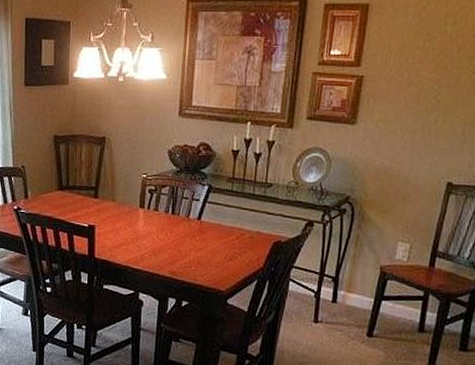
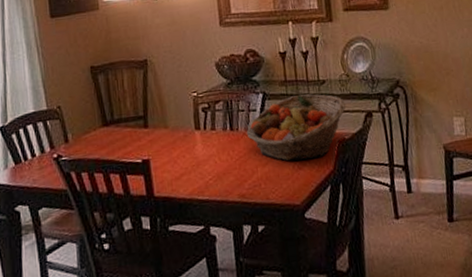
fruit basket: none [186,192,289,254] -> present [246,94,346,161]

